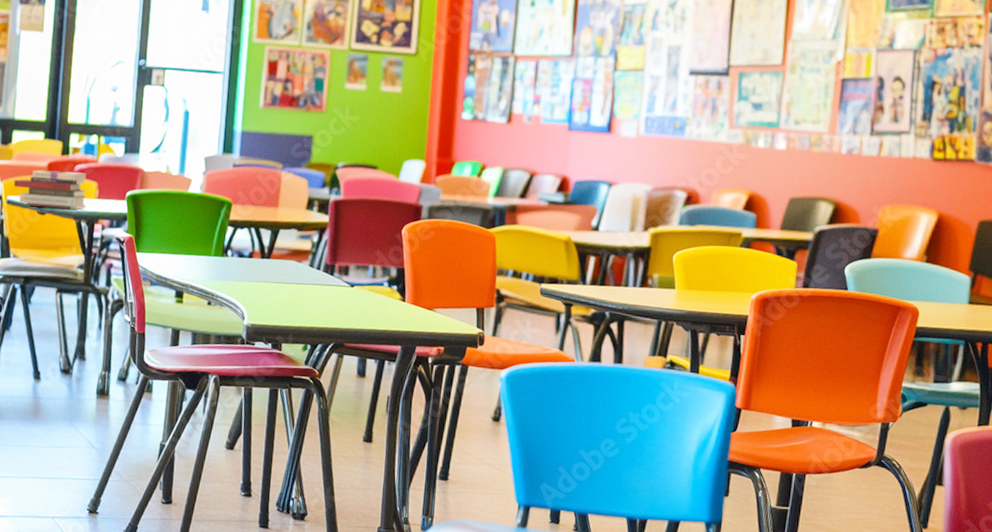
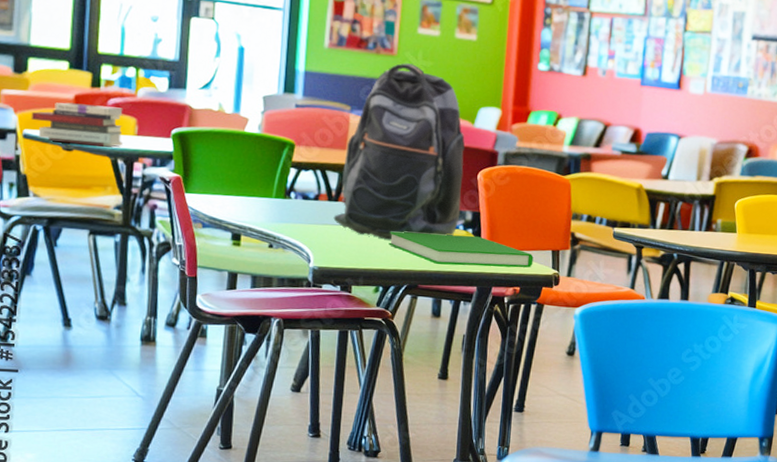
backpack: none [266,119,390,297] -> present [333,63,465,240]
book: none [316,288,458,327] -> present [388,231,534,268]

